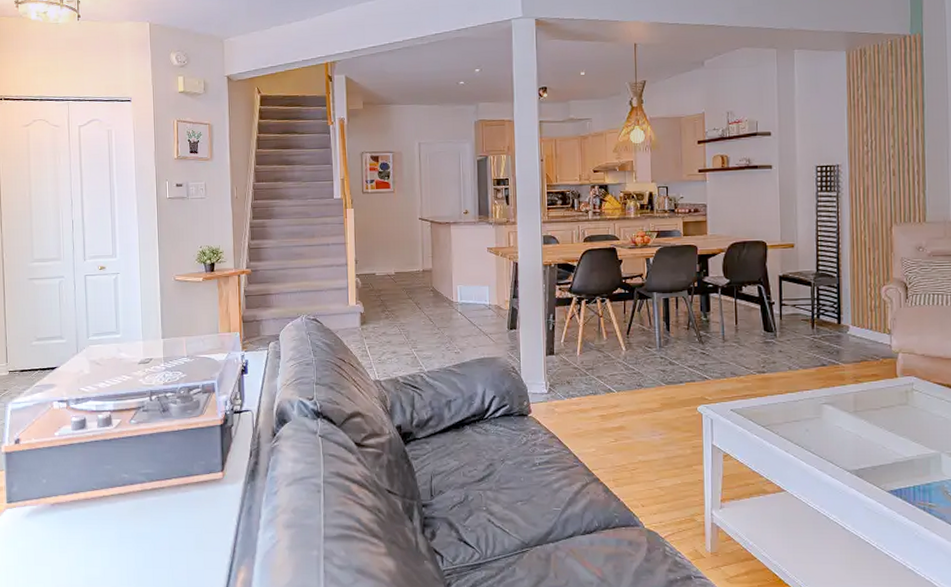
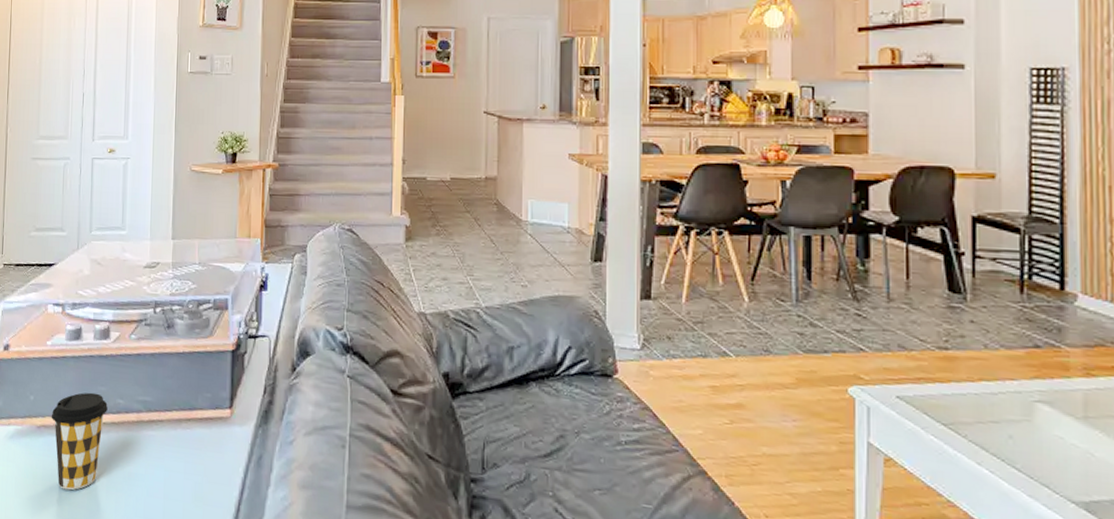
coffee cup: none [63,471,114,554] -> present [51,392,108,491]

